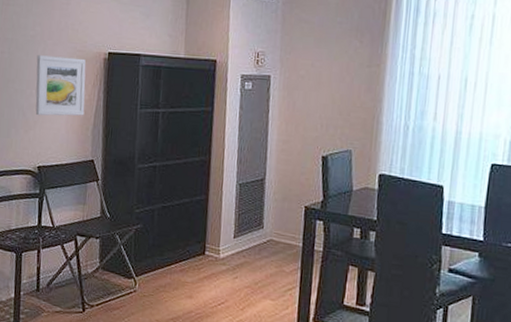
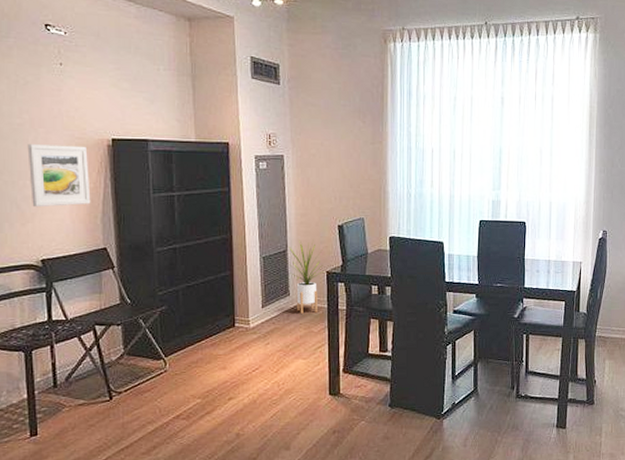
house plant: none [262,170,305,251] -> present [285,241,325,314]

